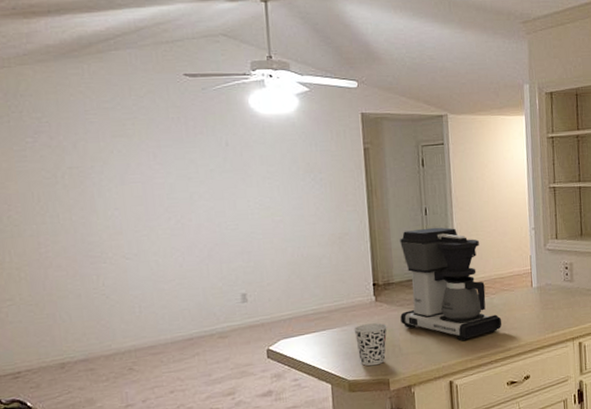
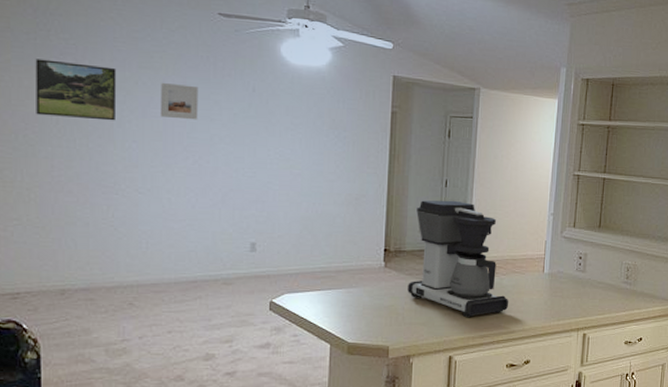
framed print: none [11,139,95,196] -> present [35,59,117,121]
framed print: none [136,147,176,182] -> present [161,82,199,120]
cup: present [353,323,387,367] -> none [359,289,393,331]

